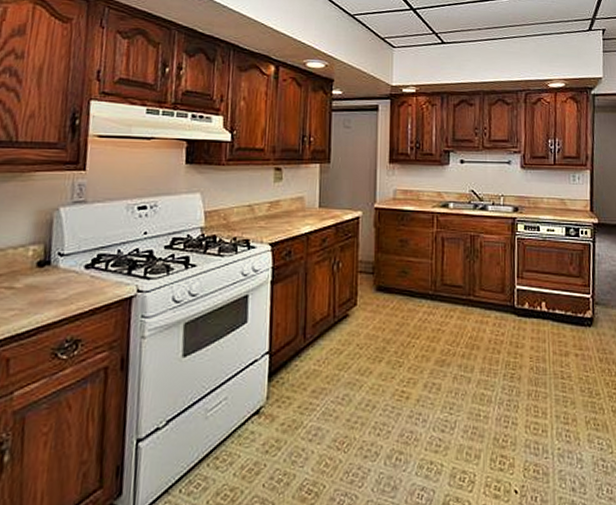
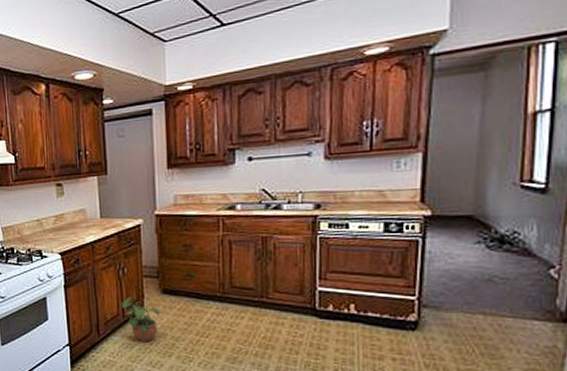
potted plant: none [332,295,373,346] -> present [121,298,161,342]

